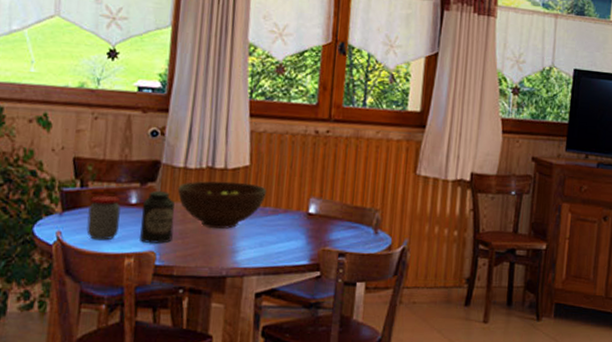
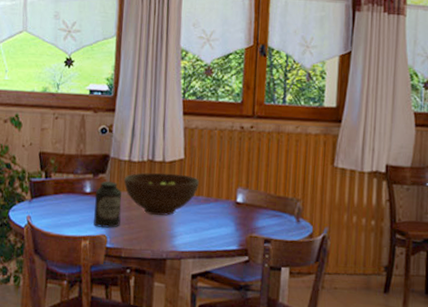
jar: present [86,196,121,241] -> none [50,185,78,225]

